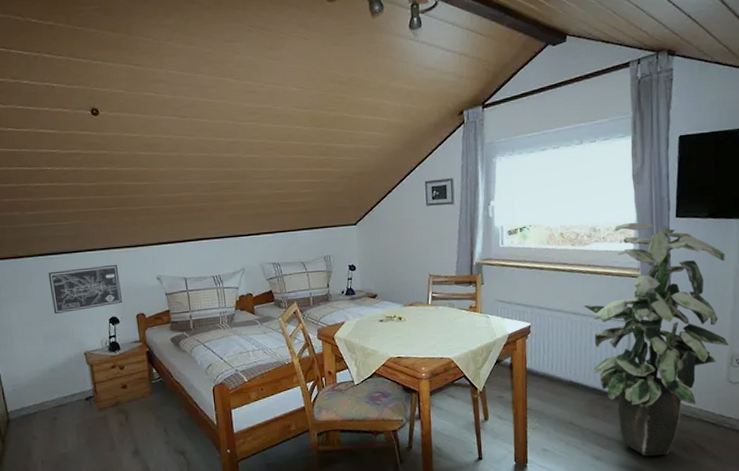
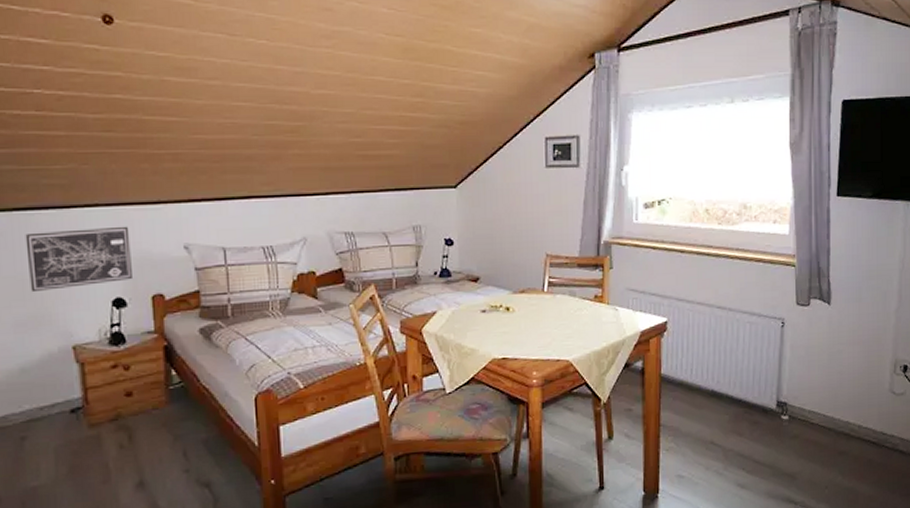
indoor plant: present [584,222,729,456] -> none [731,199,893,483]

